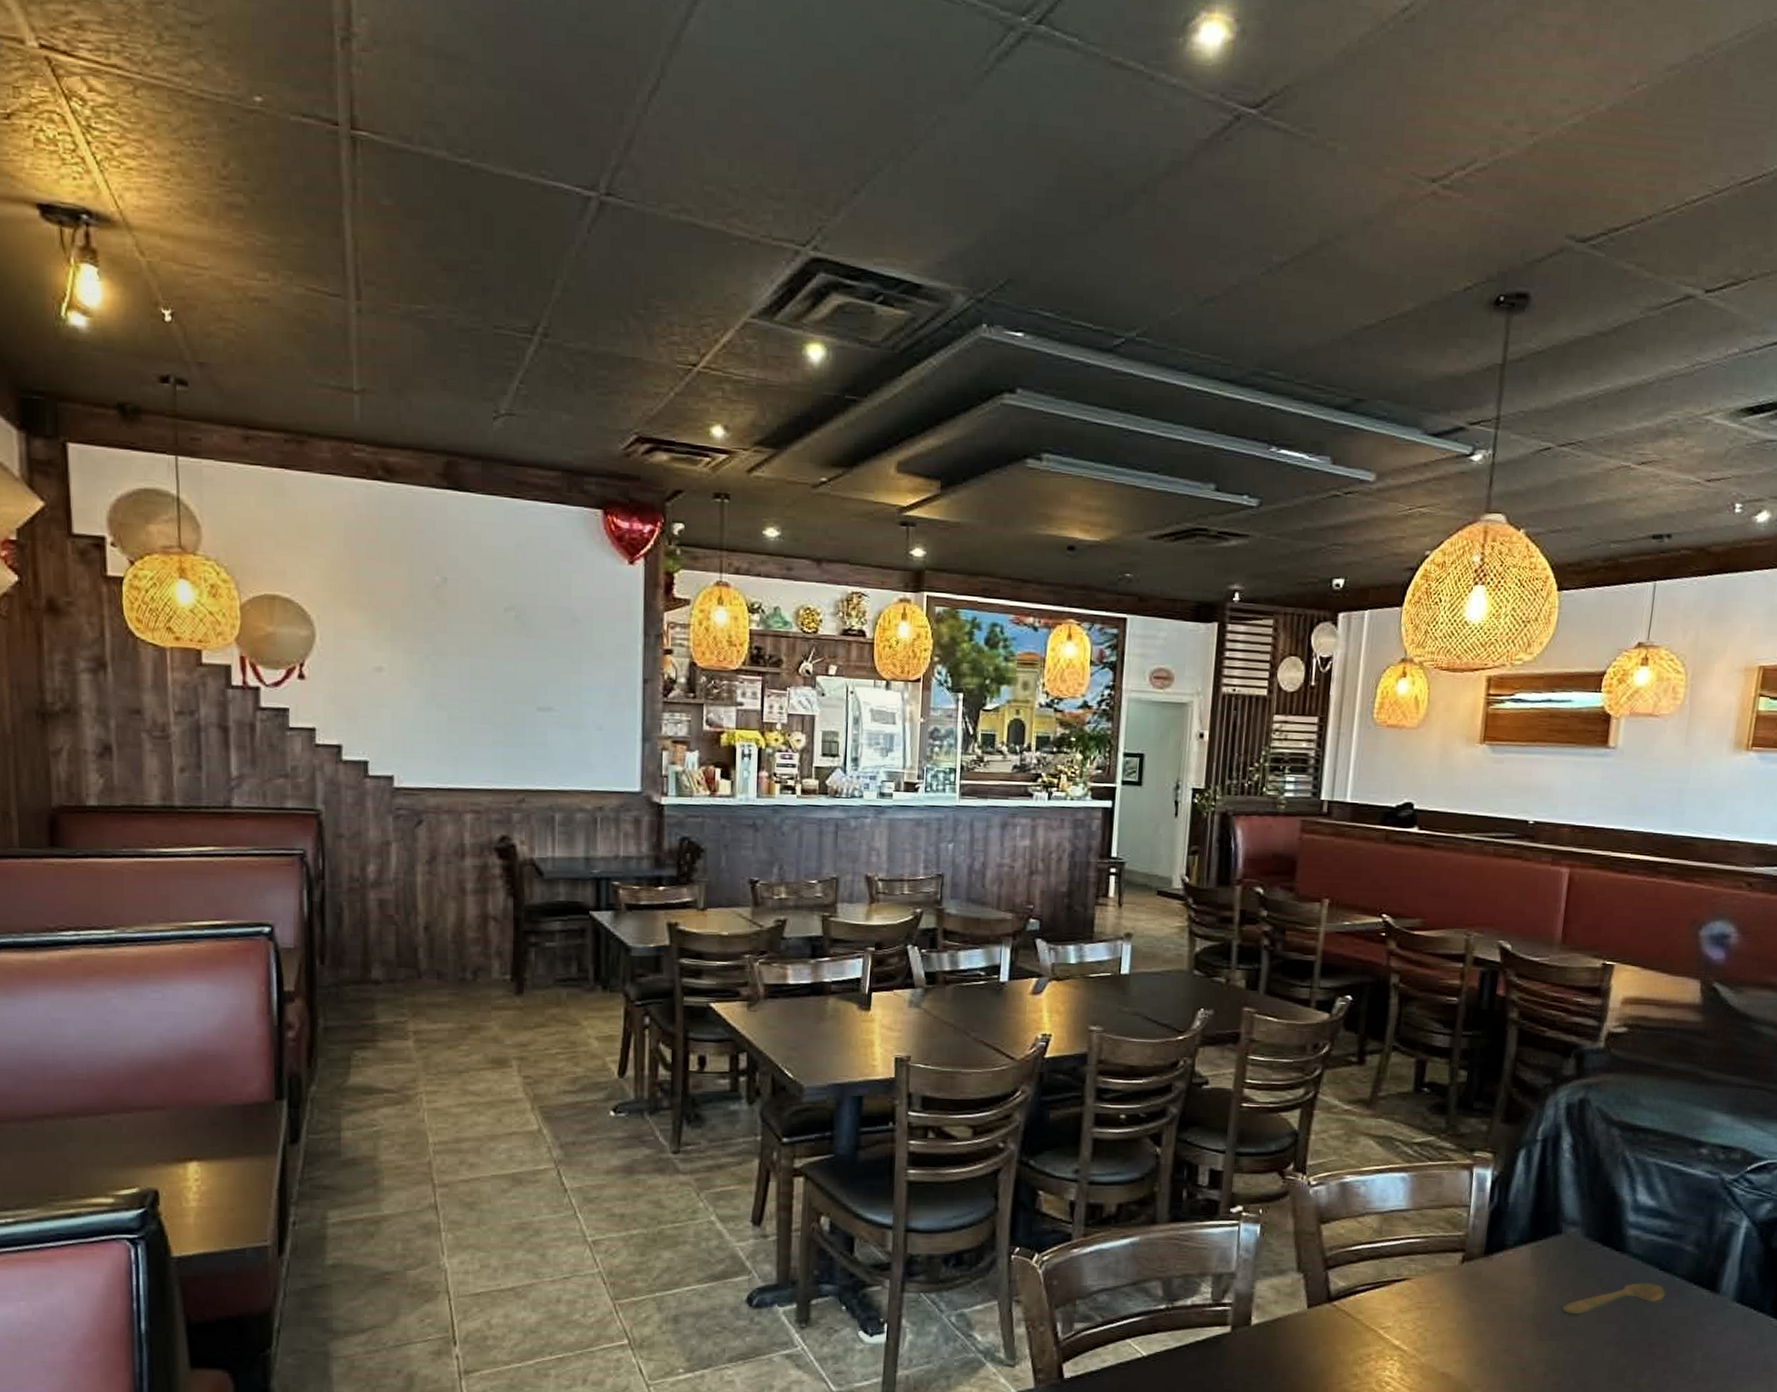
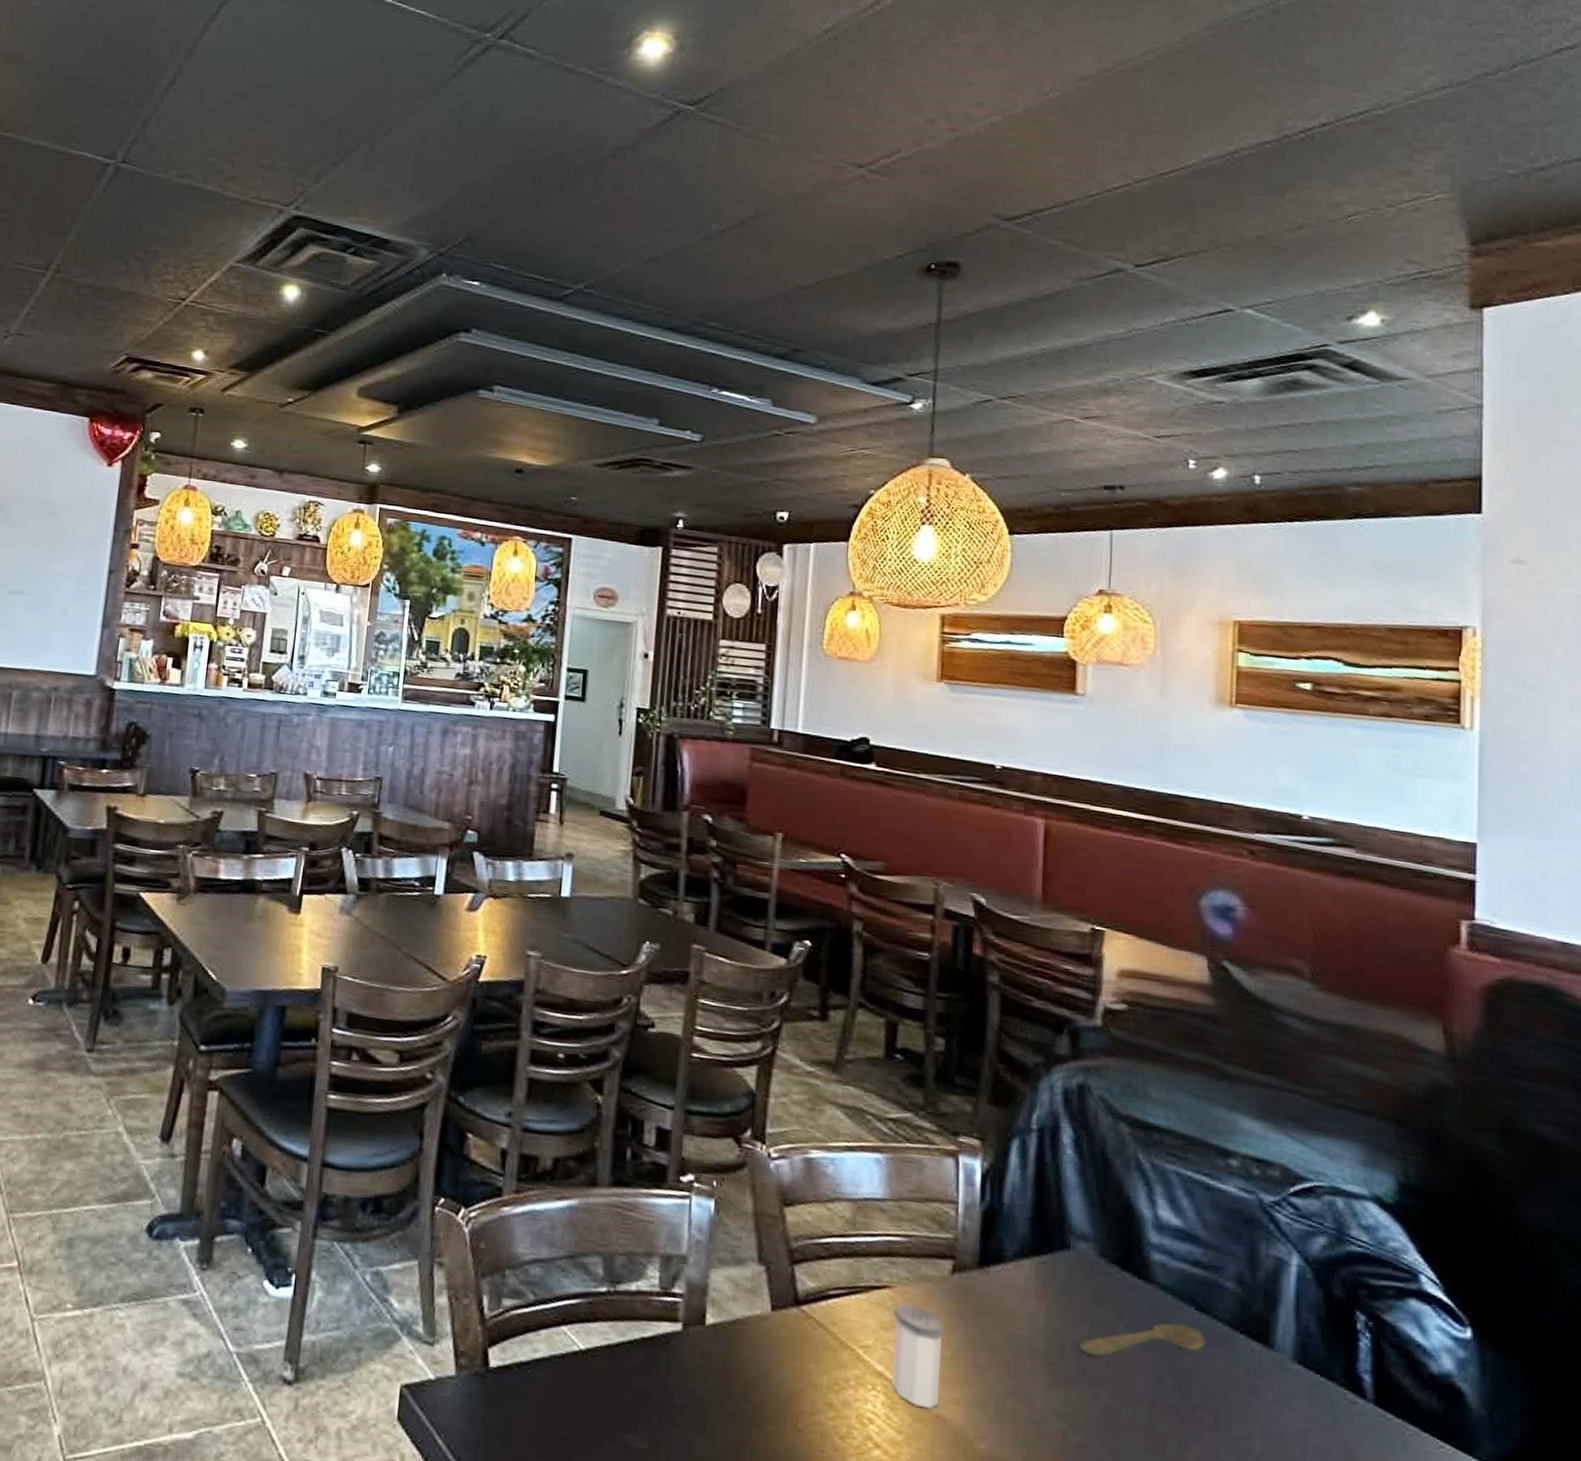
salt shaker: none [1406,1290,1453,1369] -> present [892,1303,945,1410]

